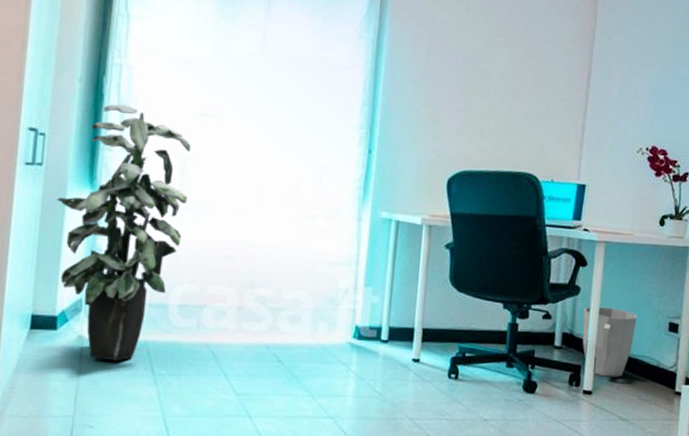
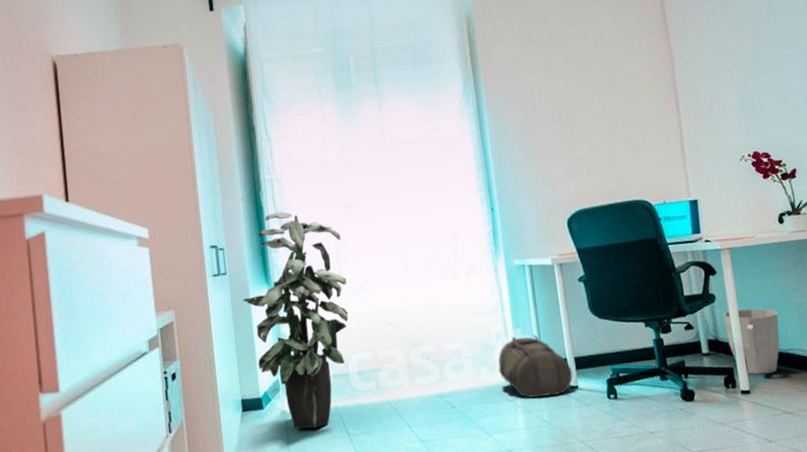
backpack: none [338,295,418,367] -> present [498,335,573,398]

